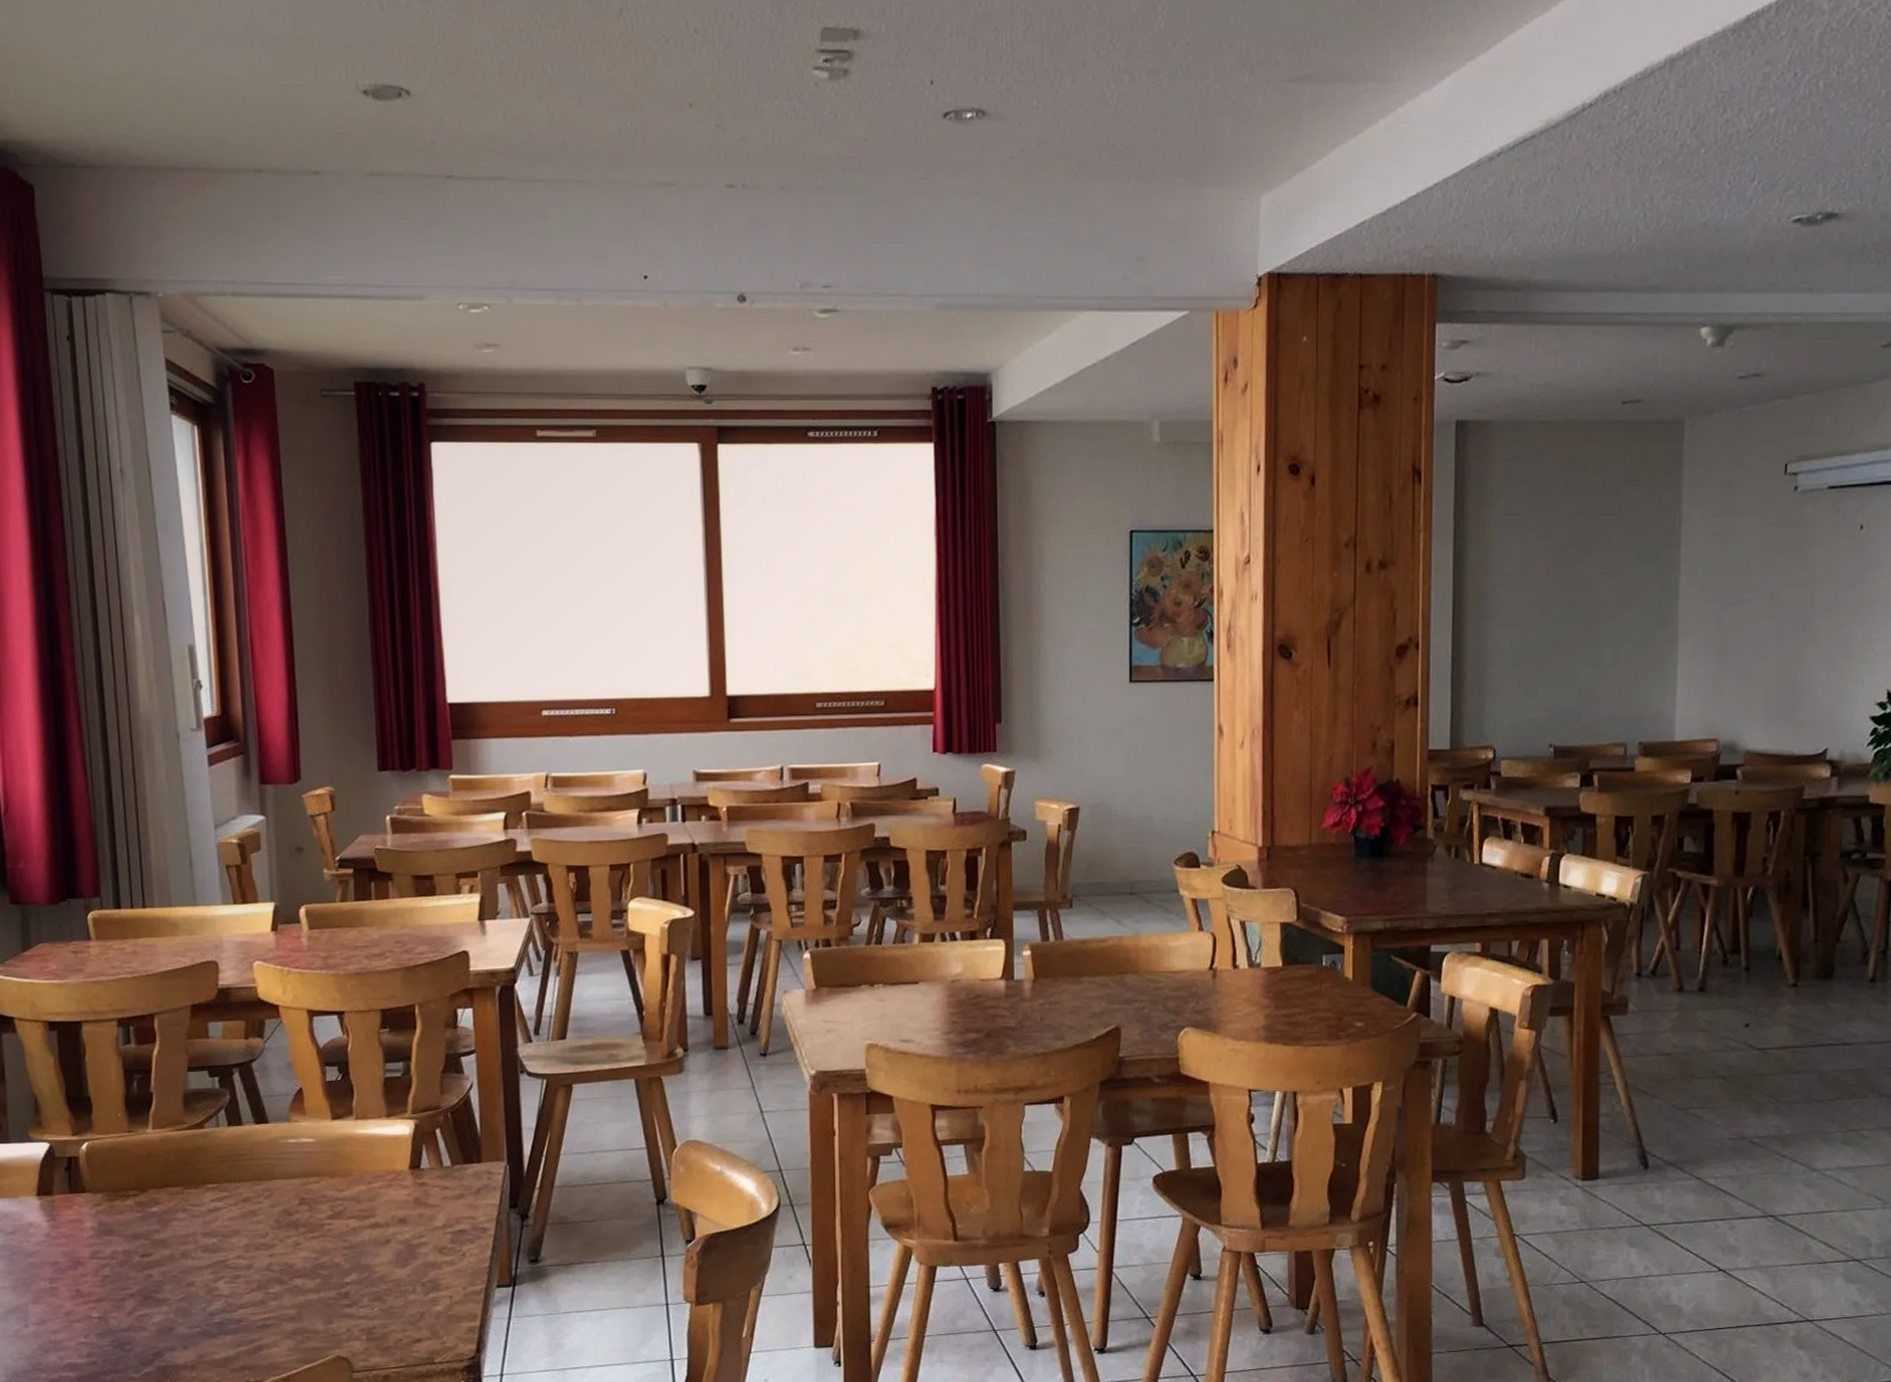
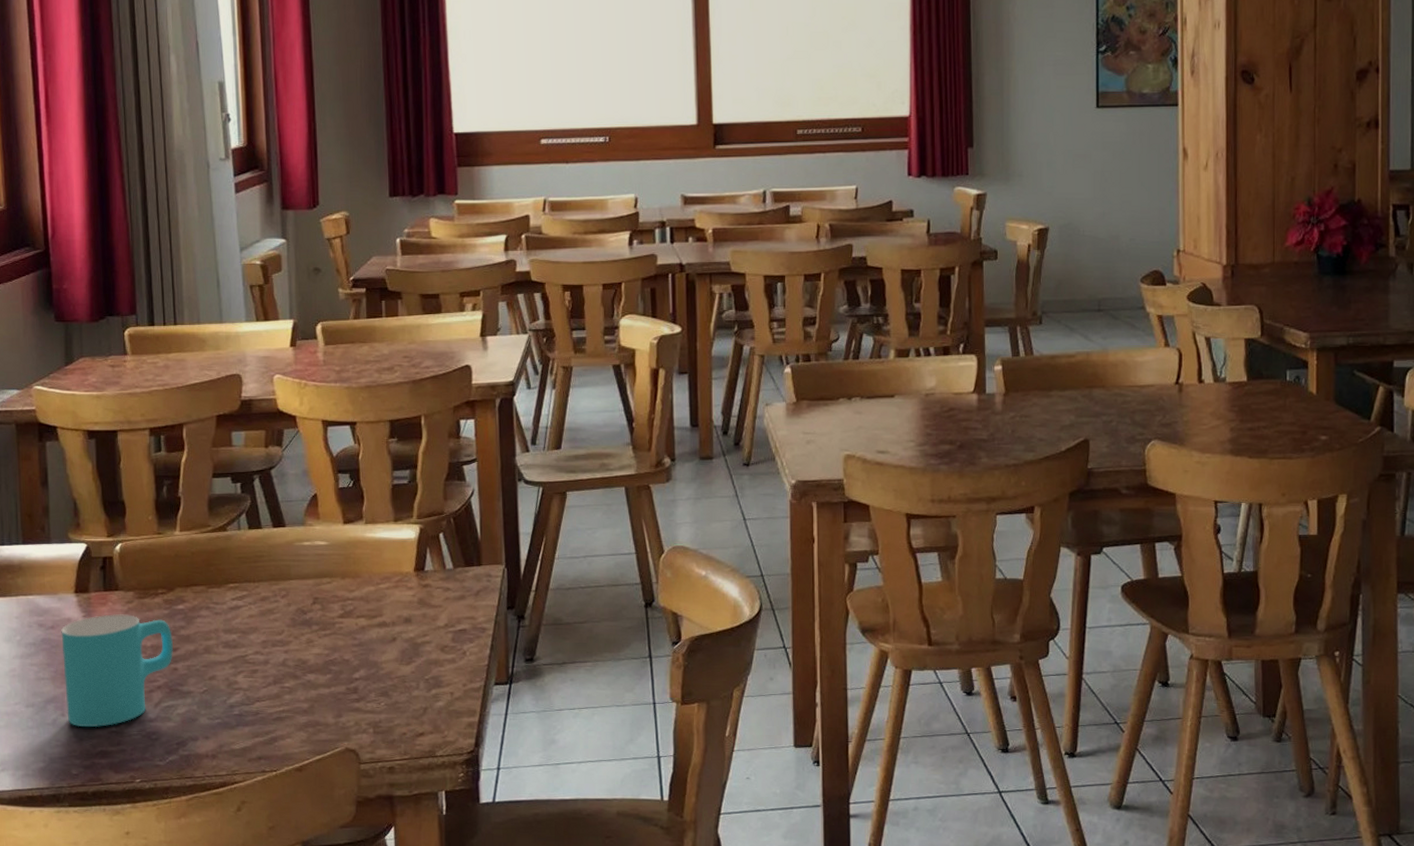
cup: none [22,1218,148,1339] -> present [61,614,174,728]

